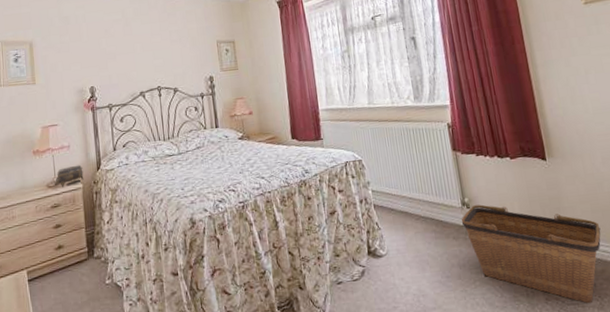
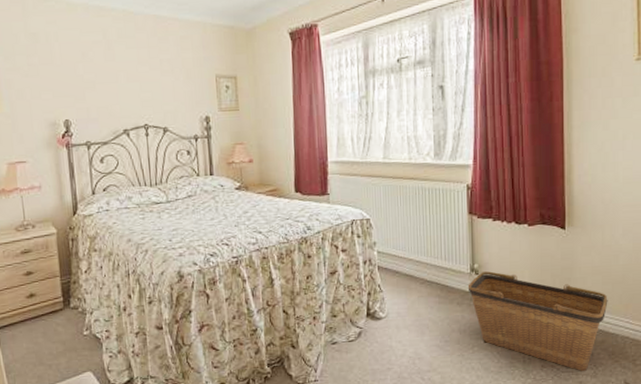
jewelry box: present [55,164,84,187] -> none [24,208,58,232]

